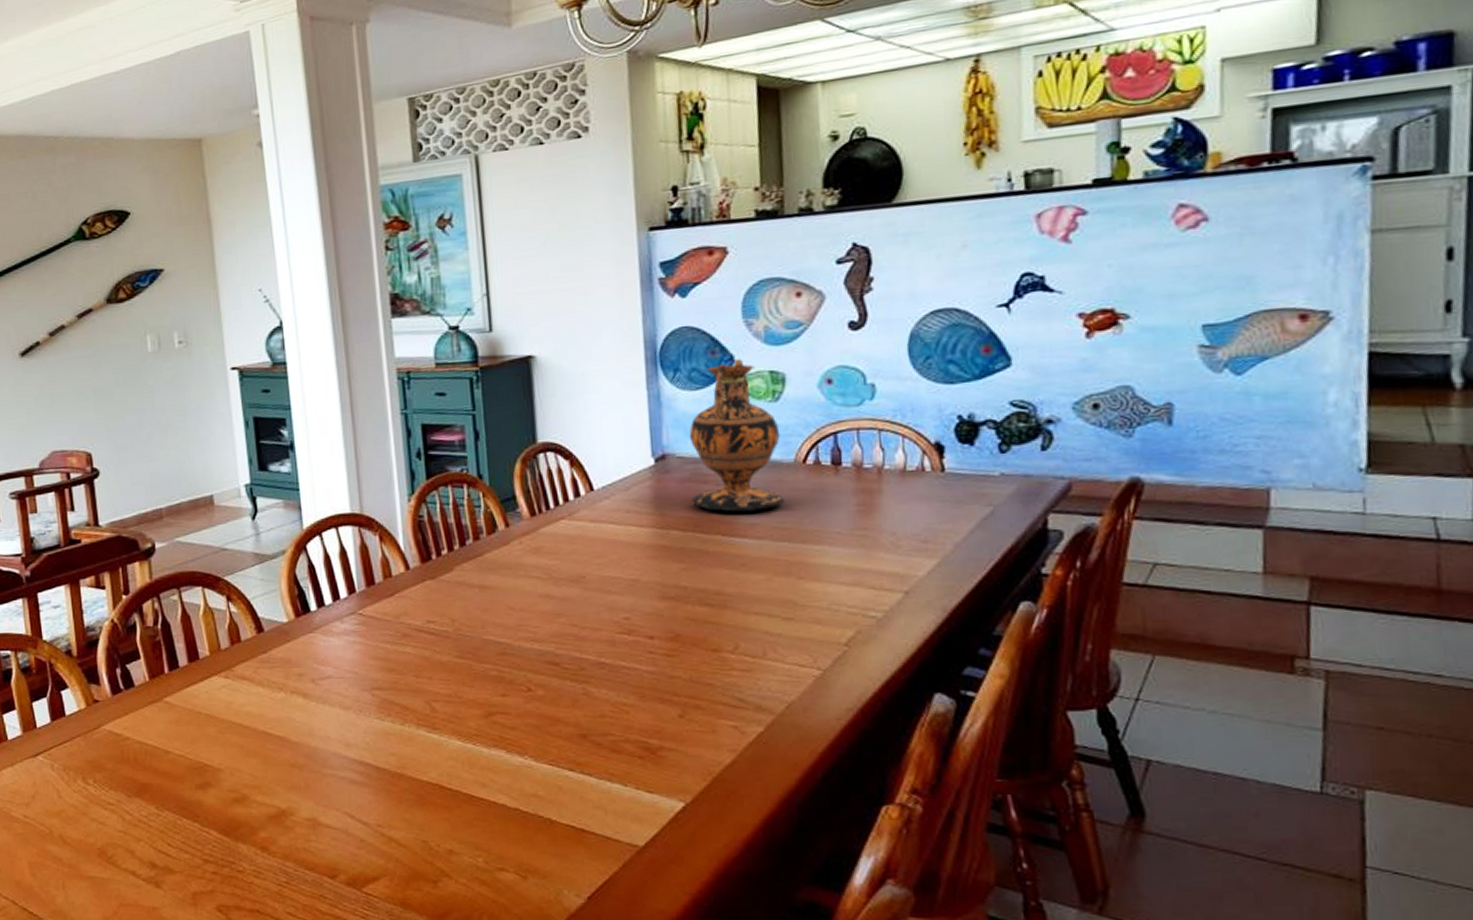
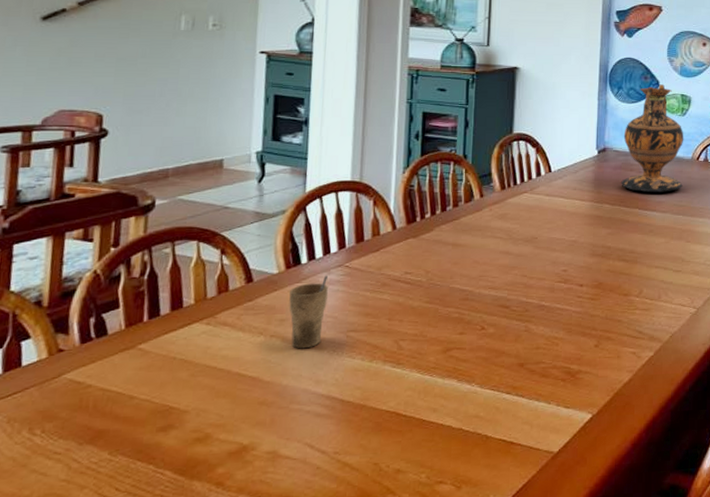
cup: none [303,624,345,708] -> present [289,275,328,349]

